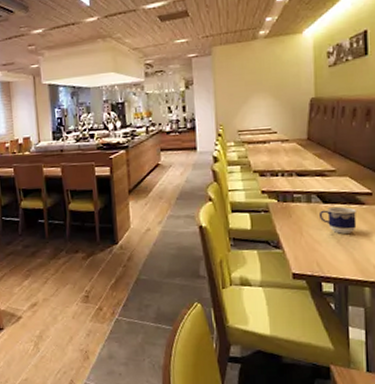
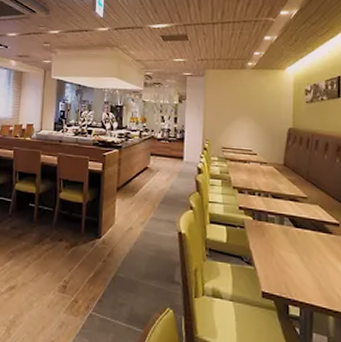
cup: present [318,206,357,234] -> none [289,231,324,260]

